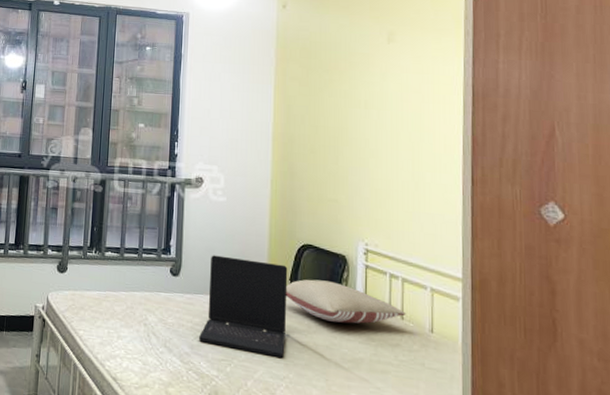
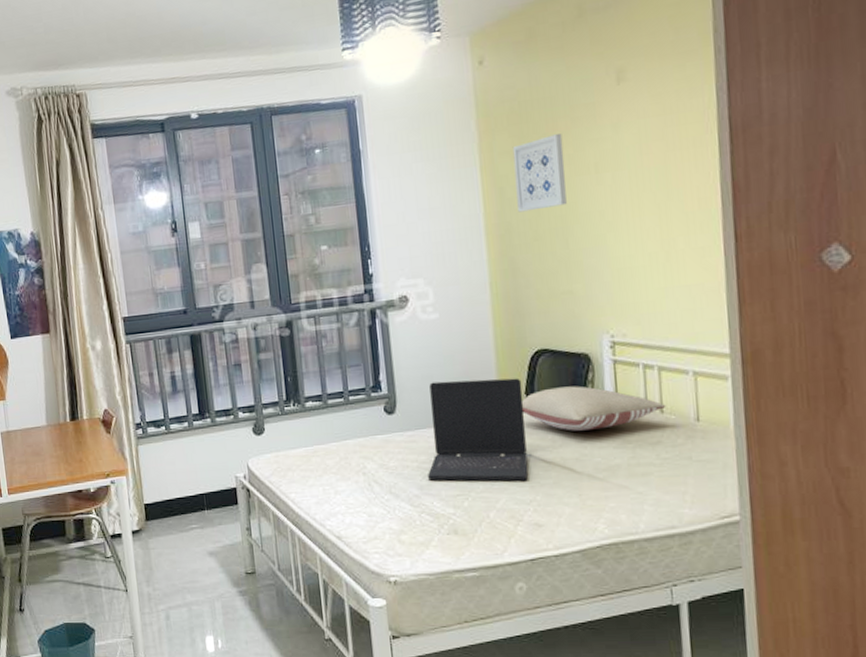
wall art: none [300,72,341,129] -> present [512,134,567,213]

